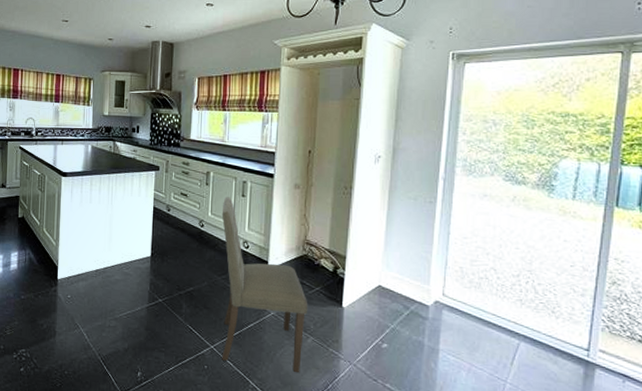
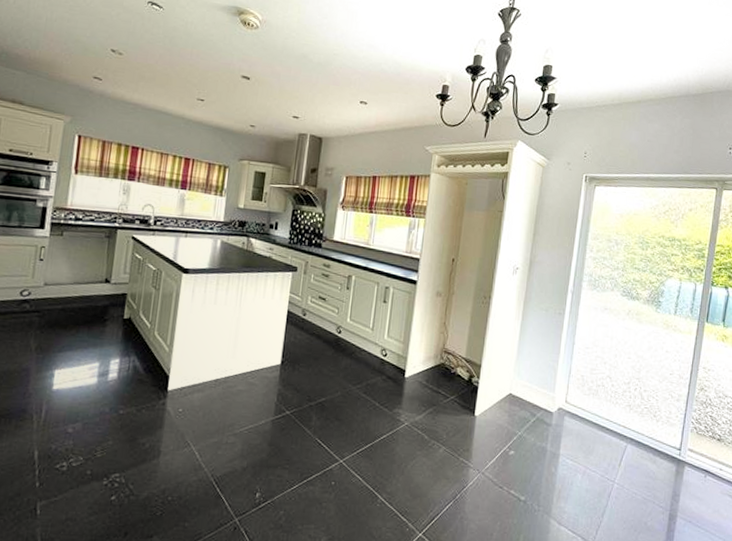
dining chair: present [221,197,308,372] -> none [350,302,442,484]

